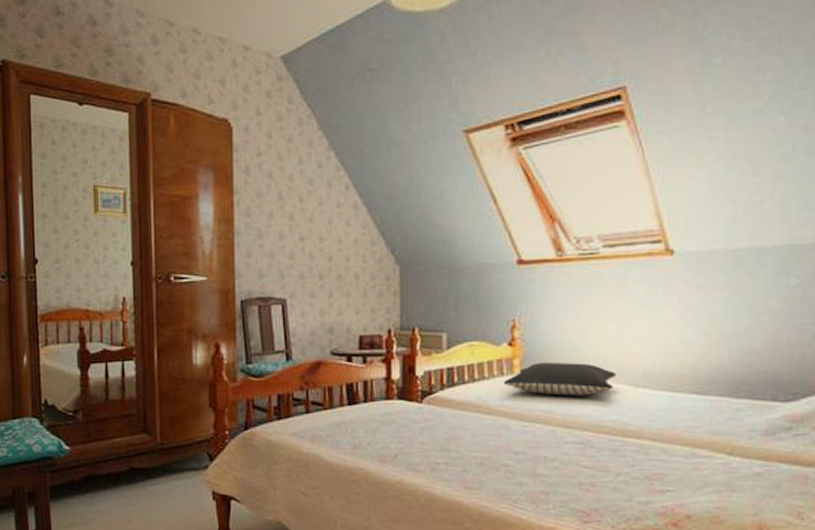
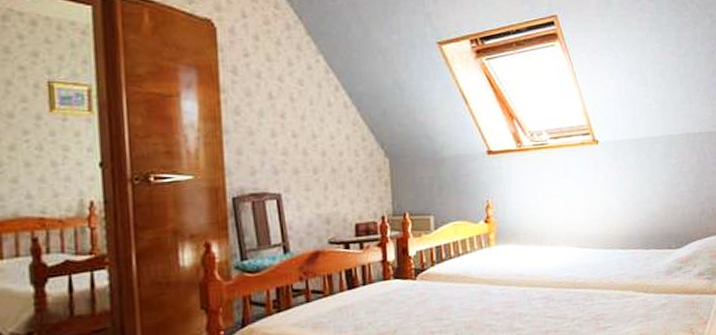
pillow: present [503,363,617,396] -> none [483,232,567,262]

